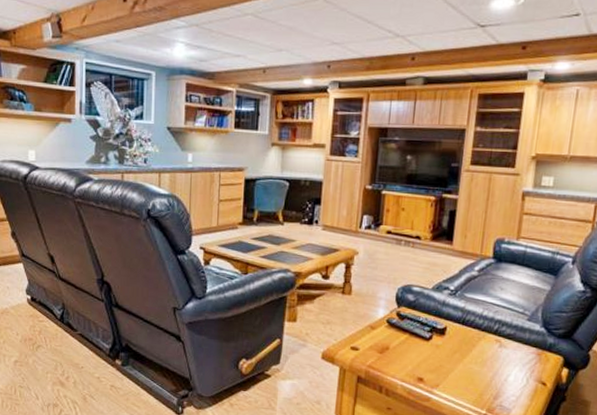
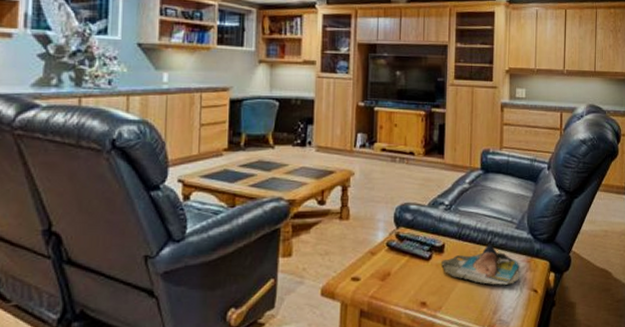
magazine: none [442,331,528,374] -> present [441,243,520,285]

